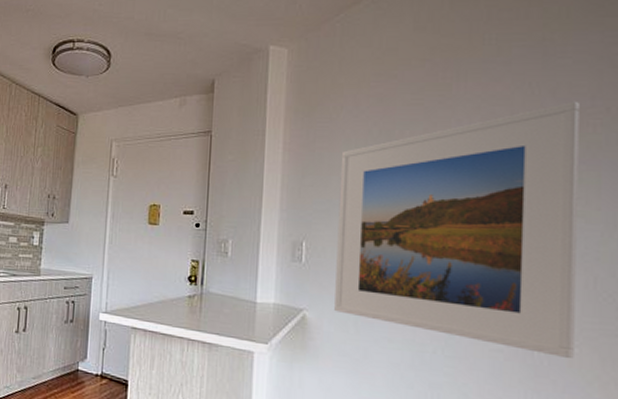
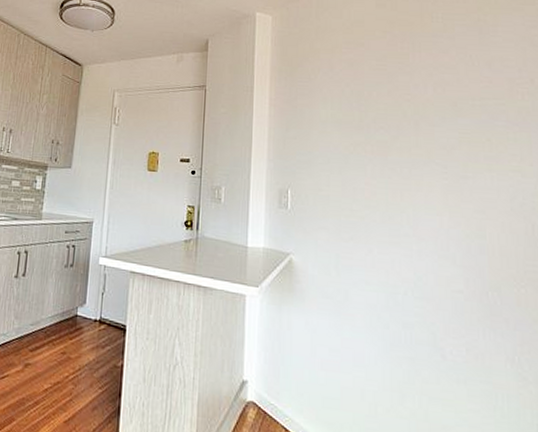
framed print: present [334,101,579,358] -> none [318,72,521,298]

